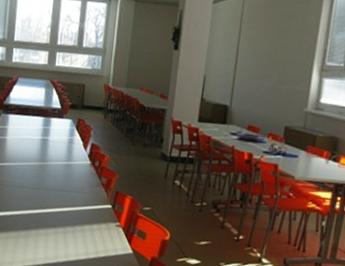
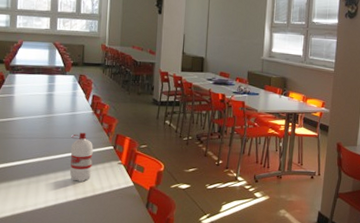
water bottle: none [61,185,89,242] -> present [69,132,93,182]

